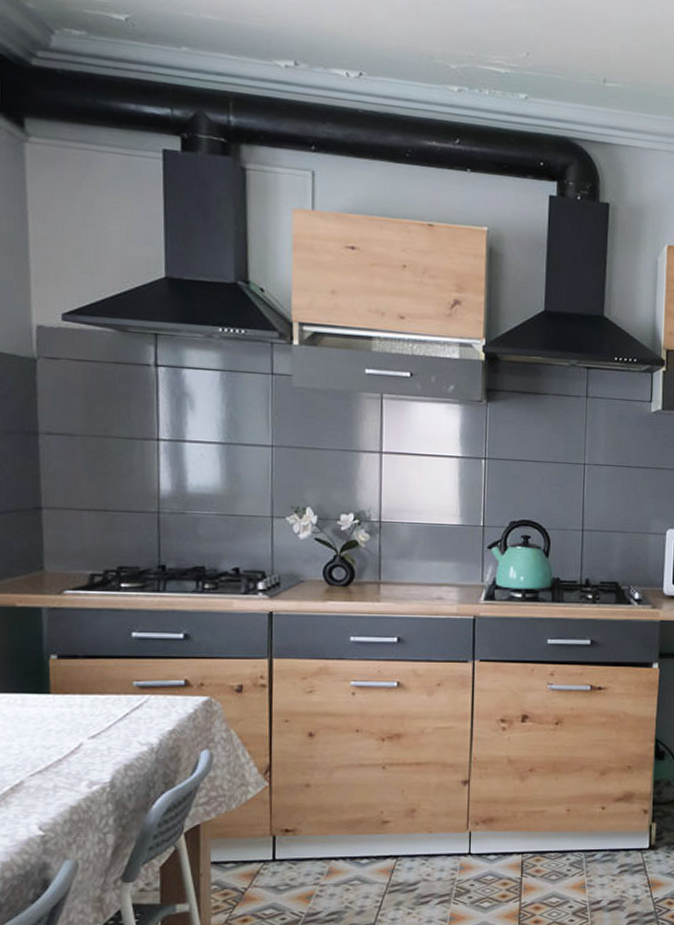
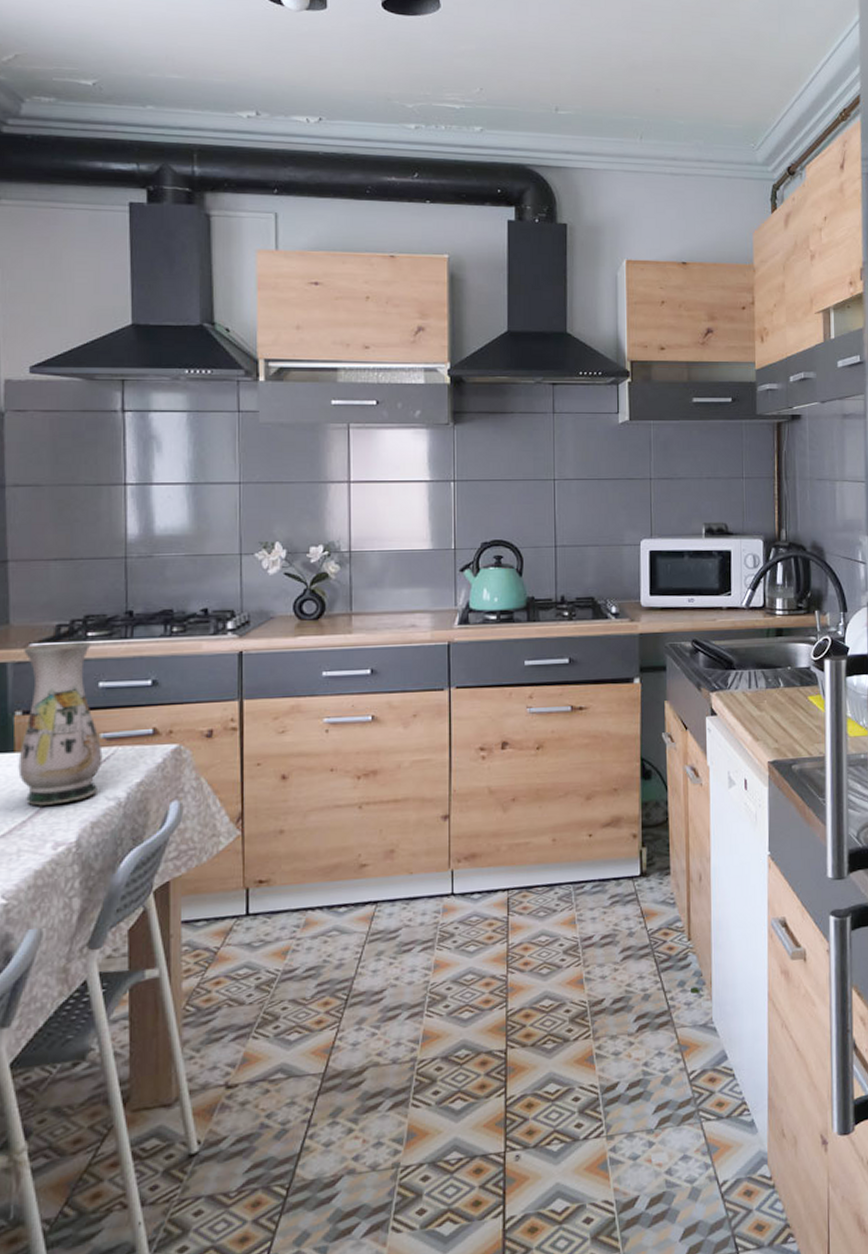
vase: none [54,591,136,746] -> present [18,641,103,806]

